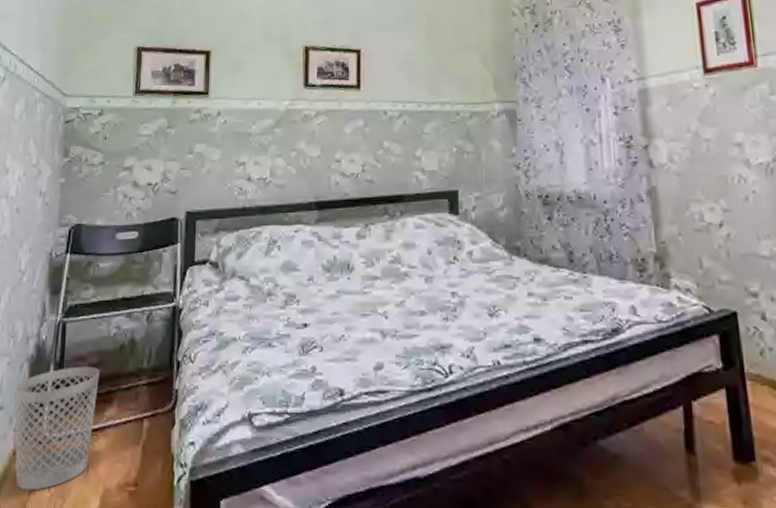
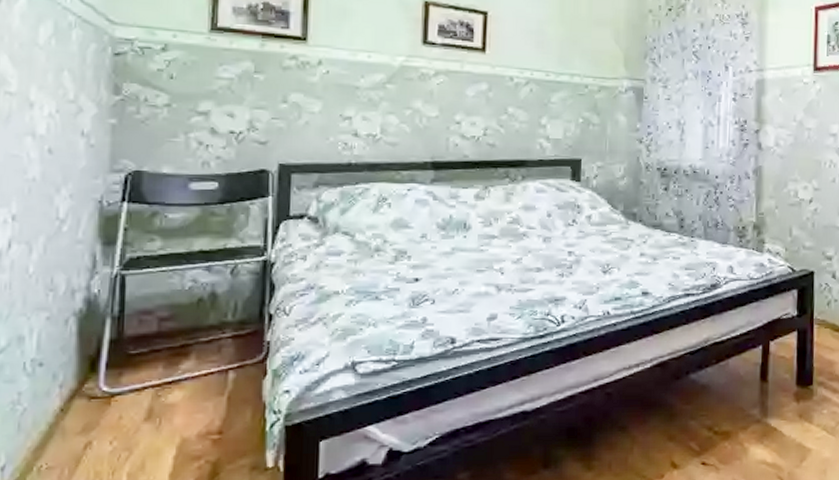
wastebasket: present [13,366,100,491] -> none [57,320,172,446]

